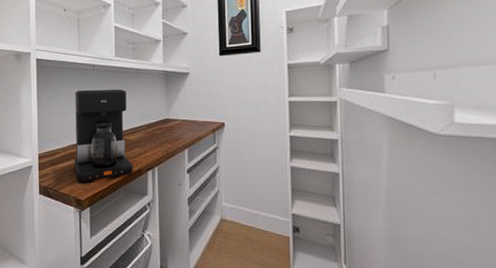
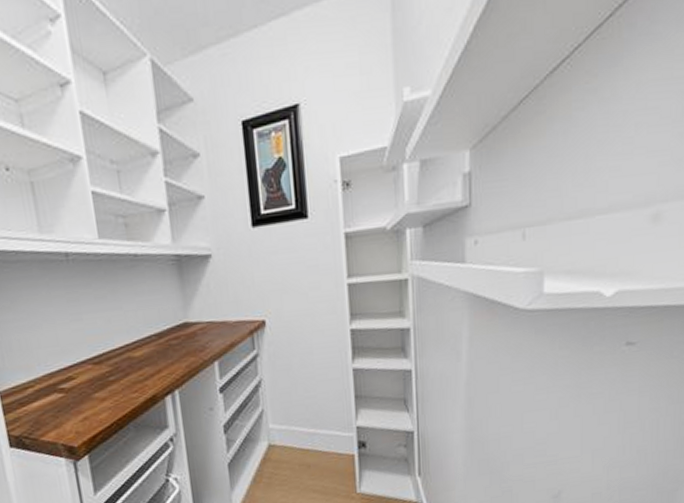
coffee maker: present [74,89,133,182] -> none [43,286,145,424]

